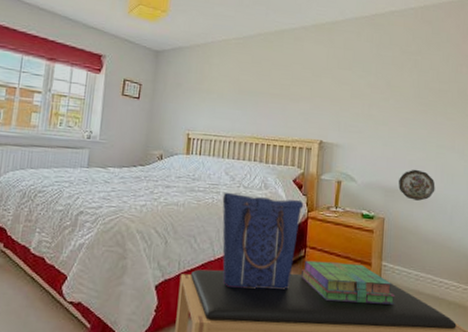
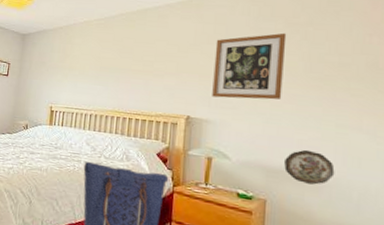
wall art: none [341,60,401,124] -> present [212,32,287,100]

